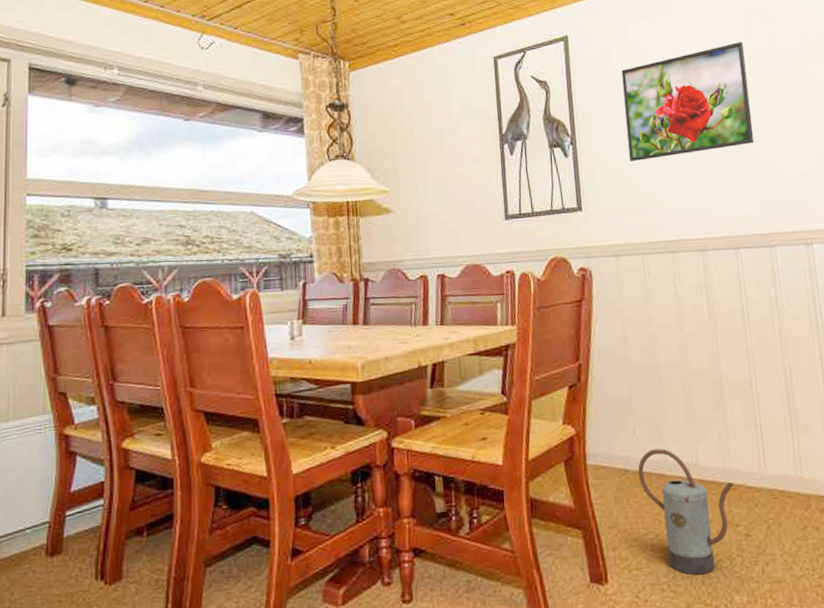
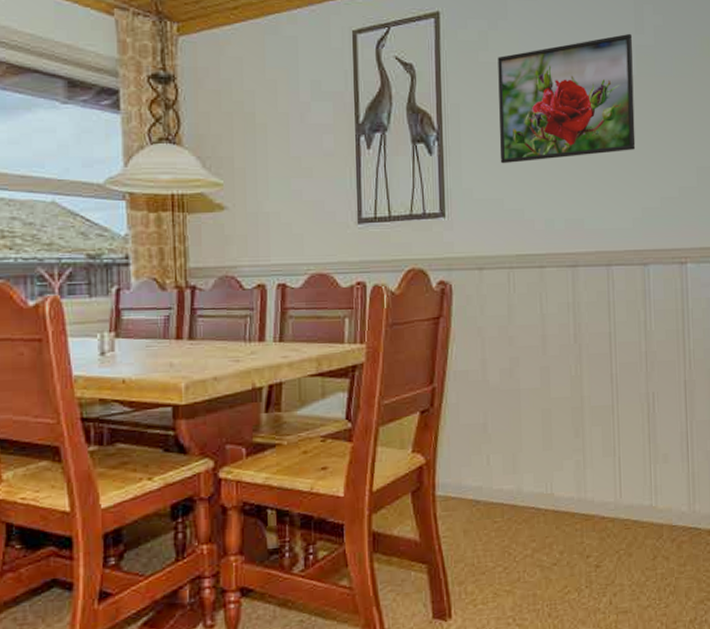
watering can: present [638,448,734,575] -> none [489,478,587,608]

